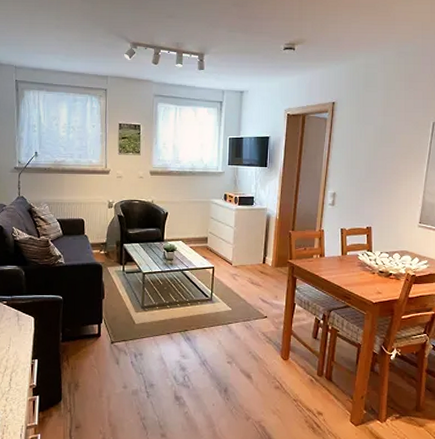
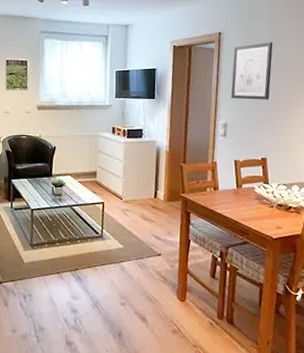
wall art: none [341,113,384,171] -> present [230,42,273,100]

